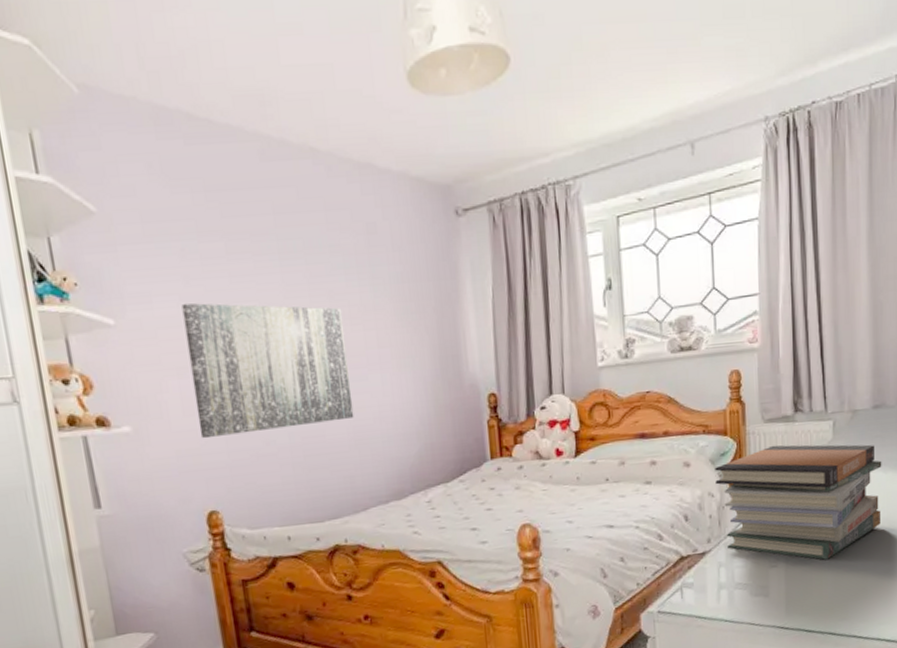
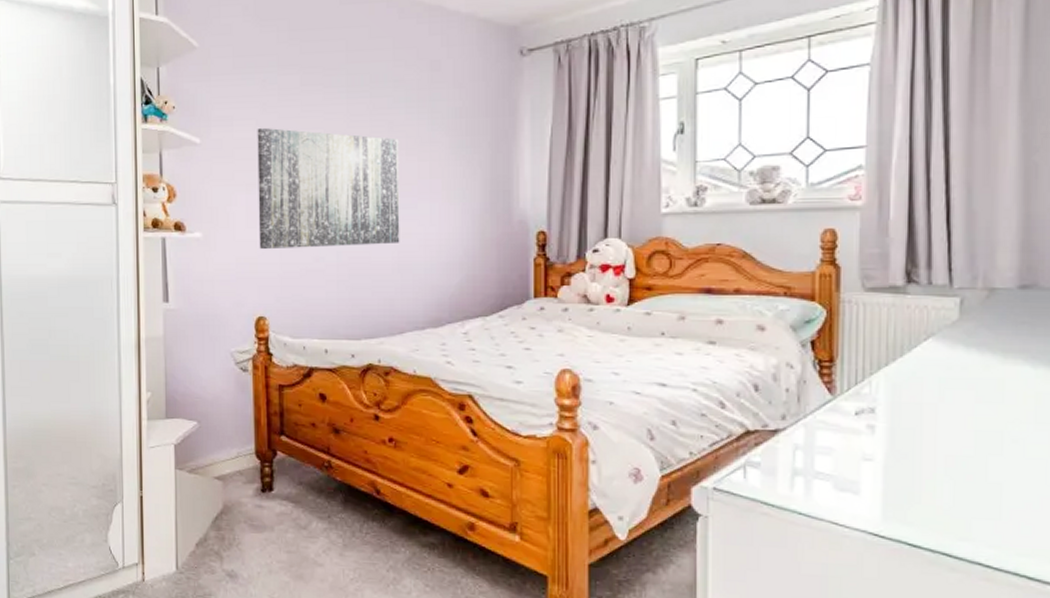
book stack: present [715,444,882,560] -> none [796,318,1030,462]

